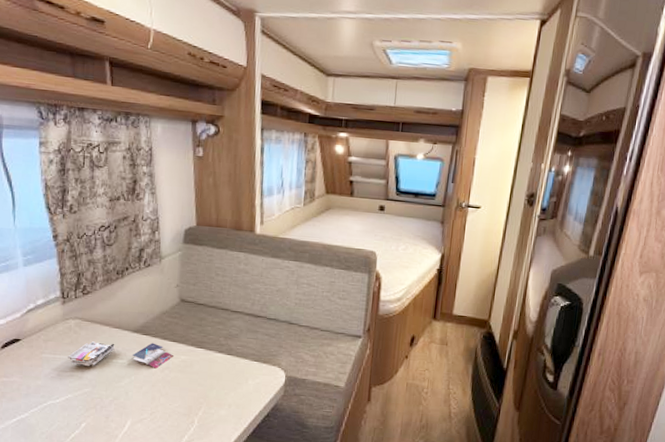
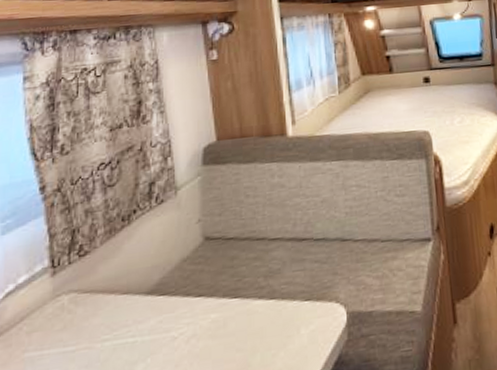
magazine: present [68,341,174,369] -> none [60,304,202,358]

